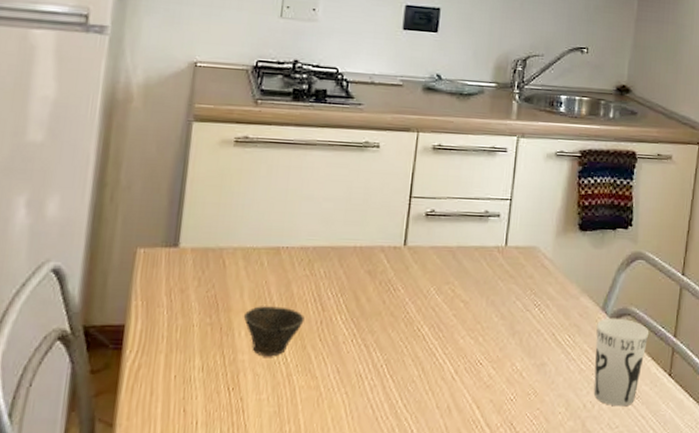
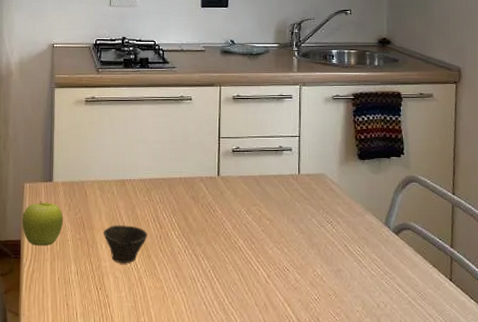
fruit: none [128,272,190,332] -> present [22,200,64,246]
cup: present [593,317,649,407] -> none [382,231,429,307]

